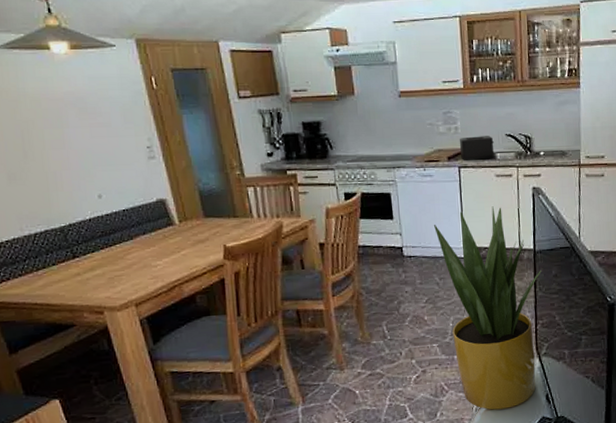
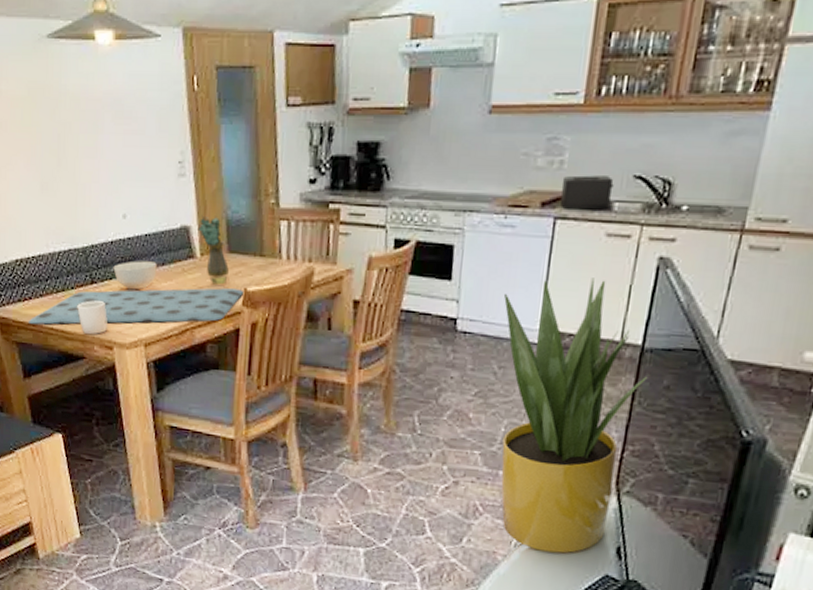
placemat: none [9,245,224,304] -> present [29,287,245,325]
mug: none [61,272,96,304] -> present [77,300,108,335]
bowl: none [94,232,139,259] -> present [113,261,157,291]
vase: none [173,188,209,245] -> present [198,215,230,285]

